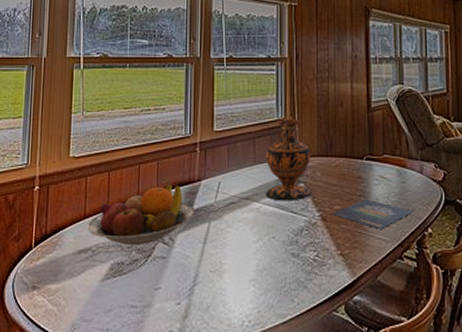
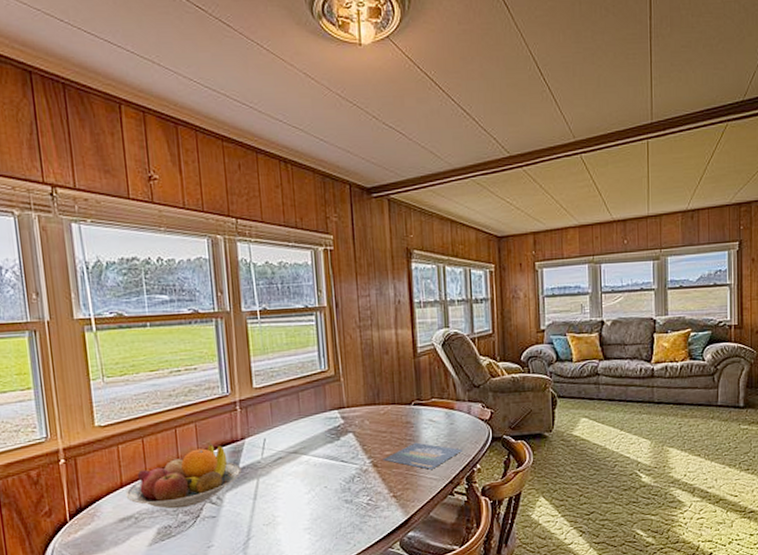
vase: present [265,116,312,201] -> none [310,367,362,452]

